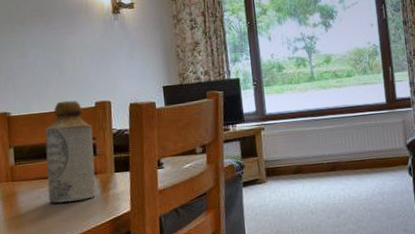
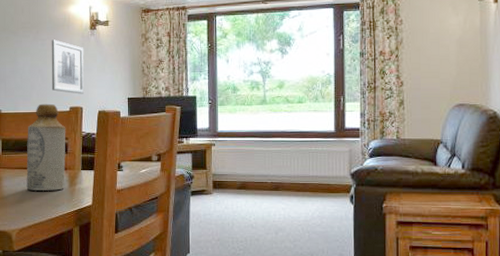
wall art: none [67,27,111,87] -> present [51,39,84,94]

